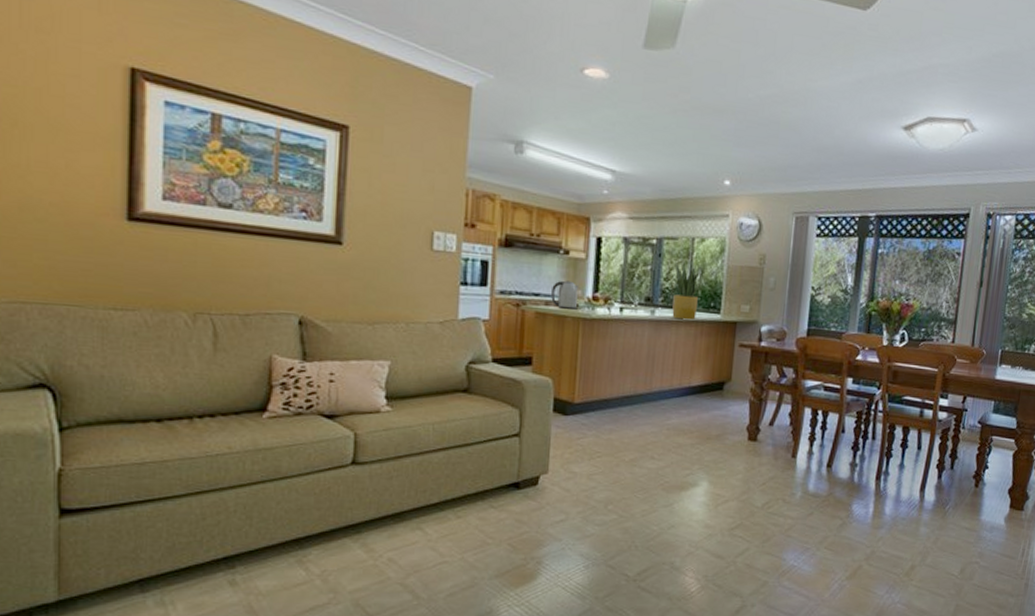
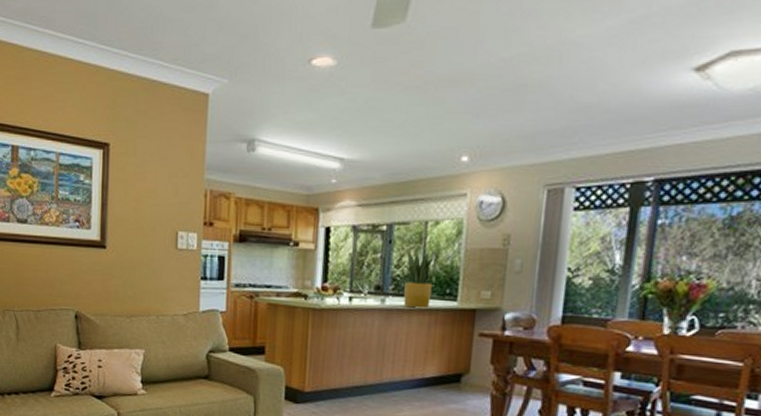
kettle: present [551,280,578,311] -> none [282,272,308,301]

